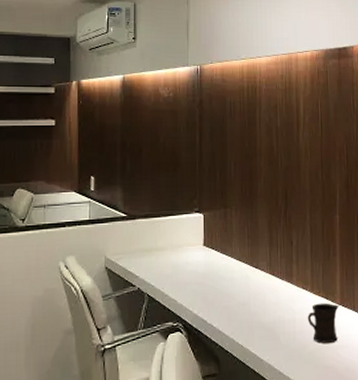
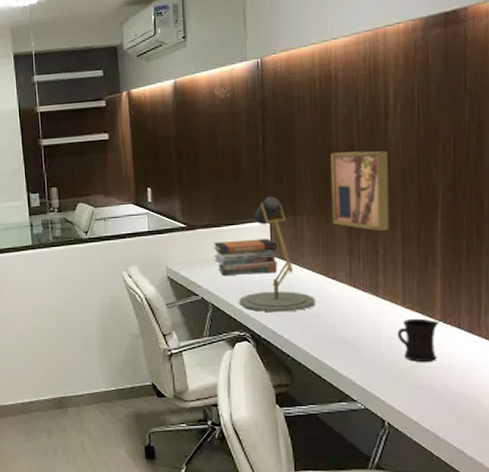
book stack: none [151,229,209,265] -> present [213,238,278,275]
desk lamp: none [174,189,241,302] -> present [239,196,315,313]
wall art: none [255,153,301,224] -> present [331,151,390,231]

